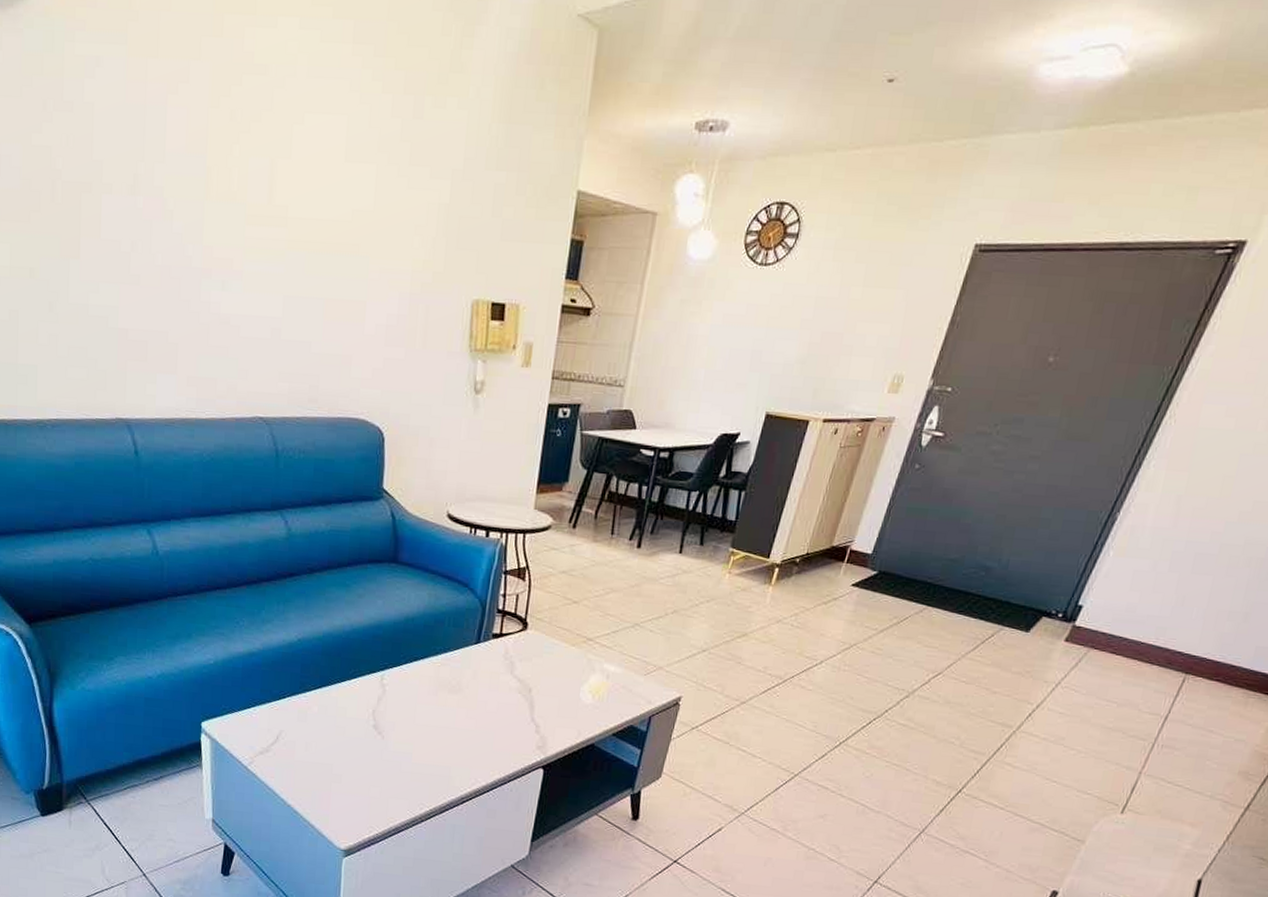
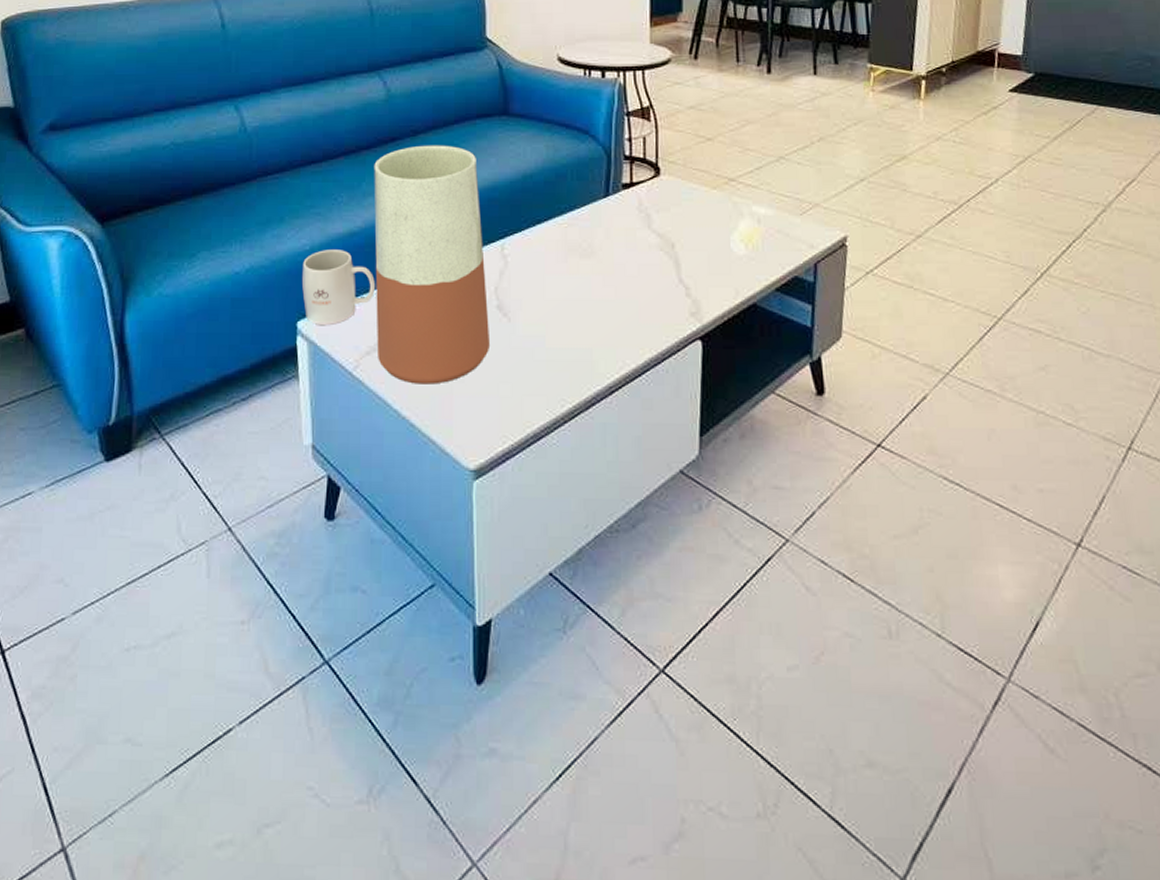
mug: none [206,665,271,728] -> present [301,250,376,326]
vase: none [269,582,366,783] -> present [374,145,489,384]

